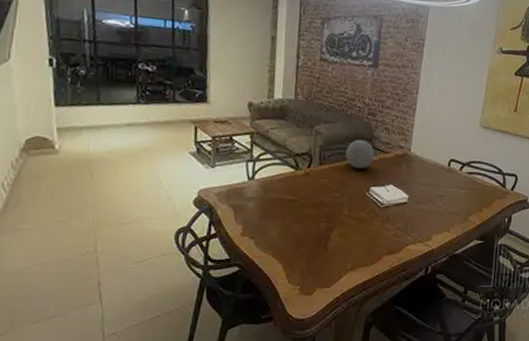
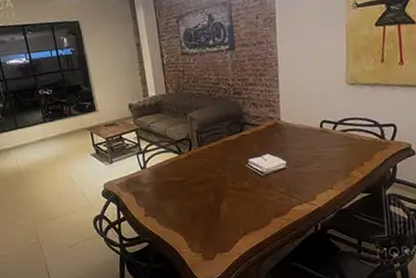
decorative ball: present [346,139,375,169] -> none [220,117,247,144]

